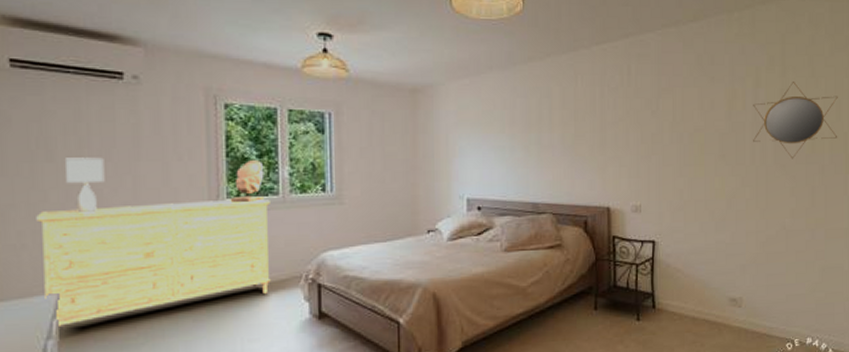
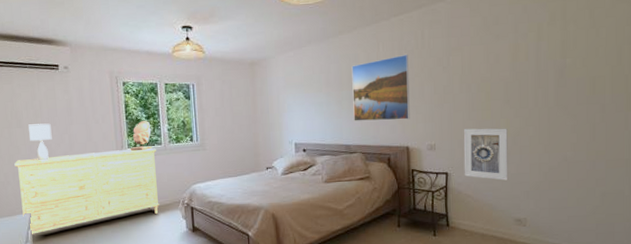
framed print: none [543,91,612,174] -> present [351,54,410,121]
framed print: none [673,187,723,252] -> present [463,128,508,181]
home mirror: present [753,82,838,159] -> none [535,33,619,101]

